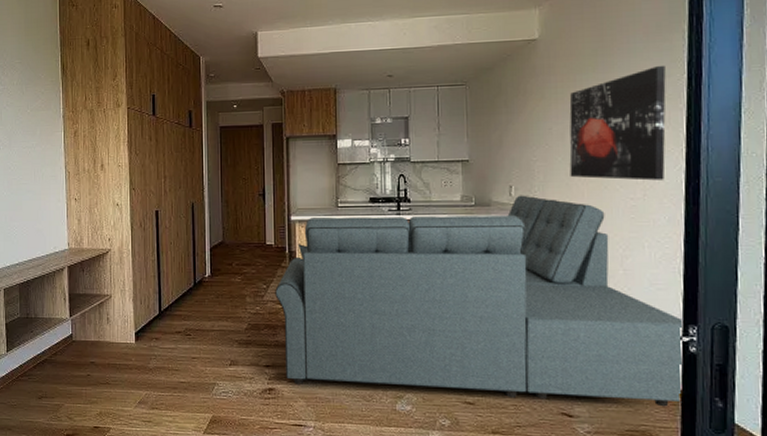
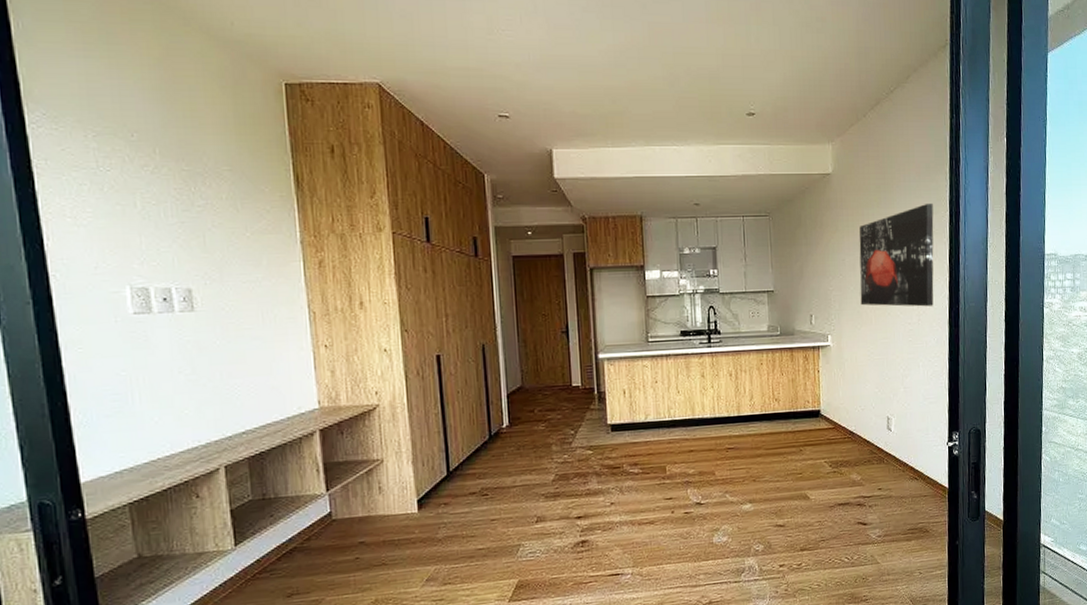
sofa: present [275,195,683,407] -> none [584,323,948,533]

